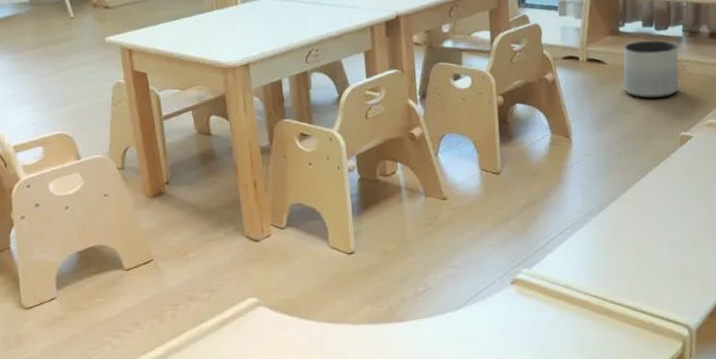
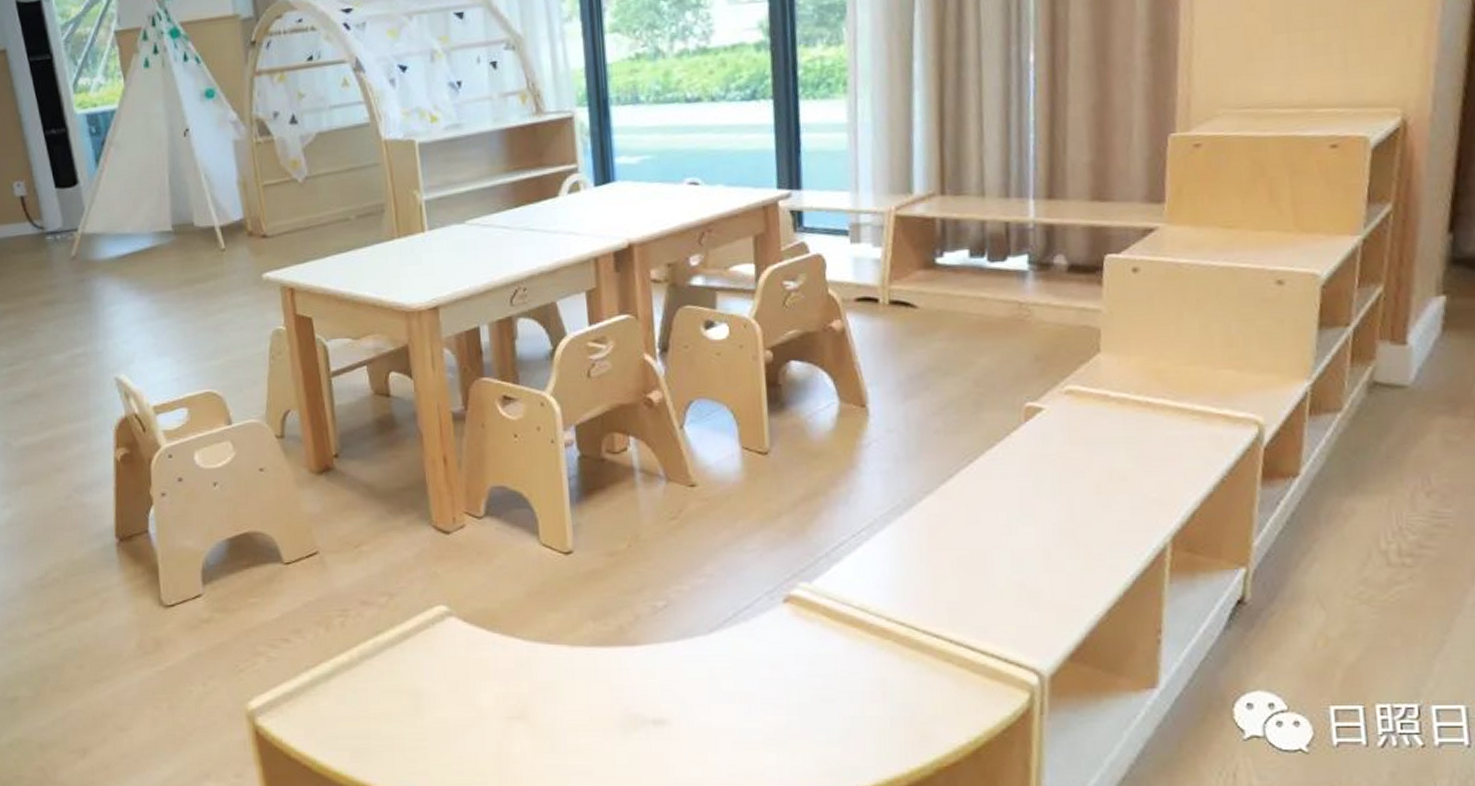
planter: present [623,40,679,99] -> none [942,275,1023,355]

